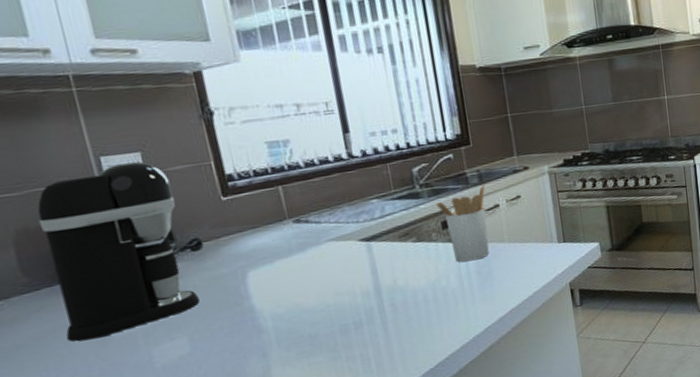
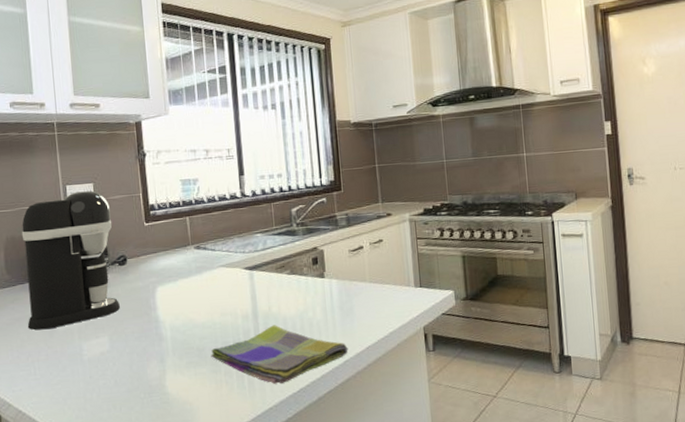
dish towel: none [326,299,490,363] -> present [211,325,348,384]
utensil holder: present [436,185,489,263] -> none [309,228,352,297]

